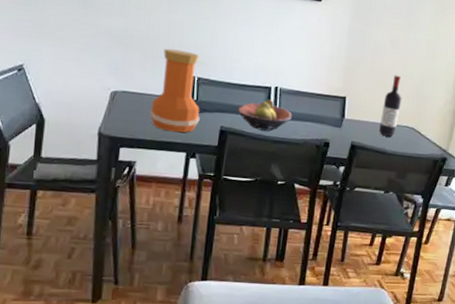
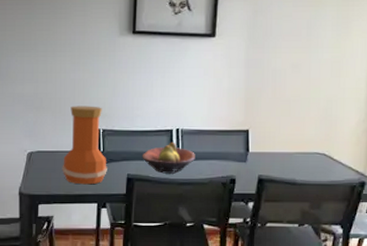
wine bottle: present [378,75,402,137] -> none [286,100,309,165]

